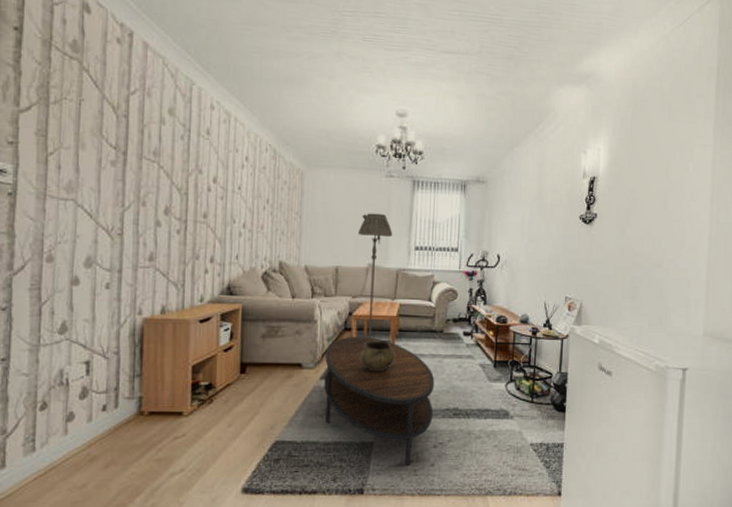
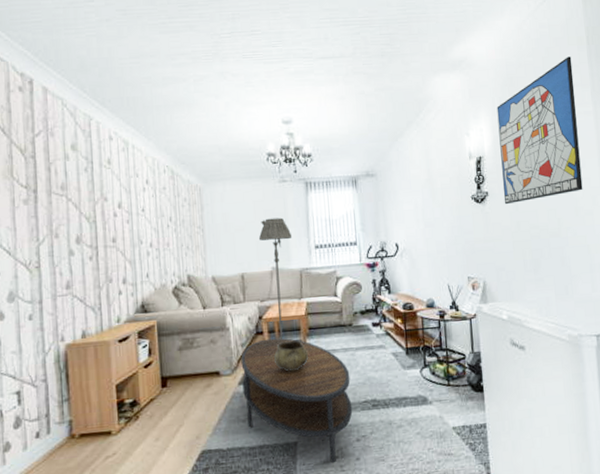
wall art: none [611,86,699,229] -> present [496,56,583,205]

